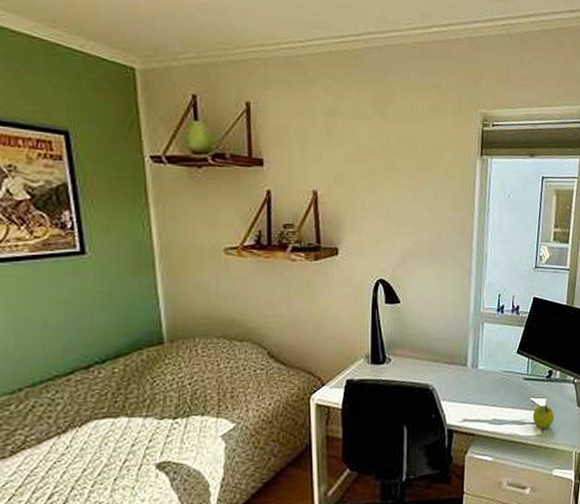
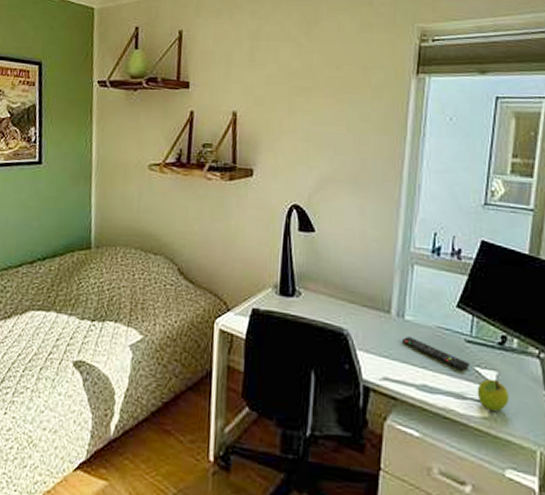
remote control: none [477,383,527,403] -> present [402,337,470,371]

